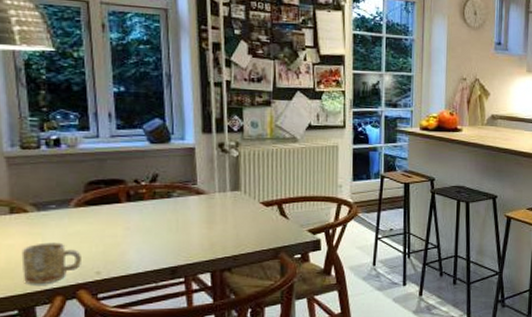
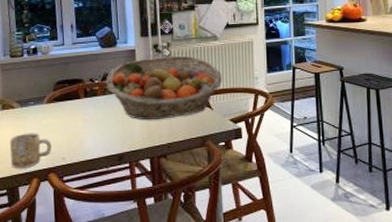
fruit basket: none [156,157,302,230] -> present [106,55,223,120]

